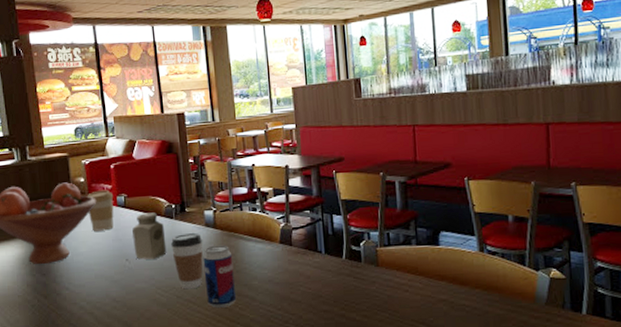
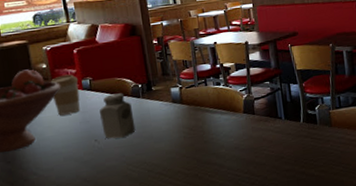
coffee cup: present [171,233,203,290] -> none [139,109,173,163]
beverage can: present [203,245,237,309] -> none [171,118,206,178]

